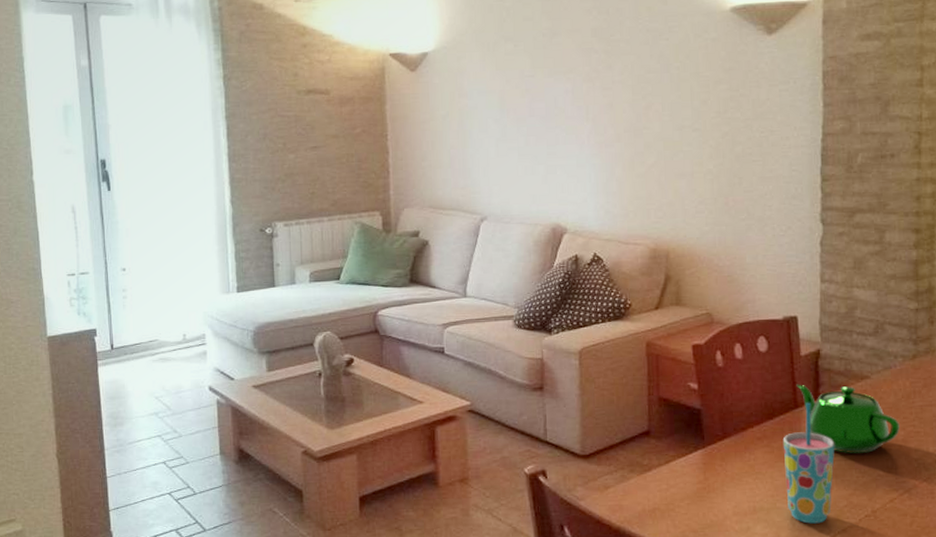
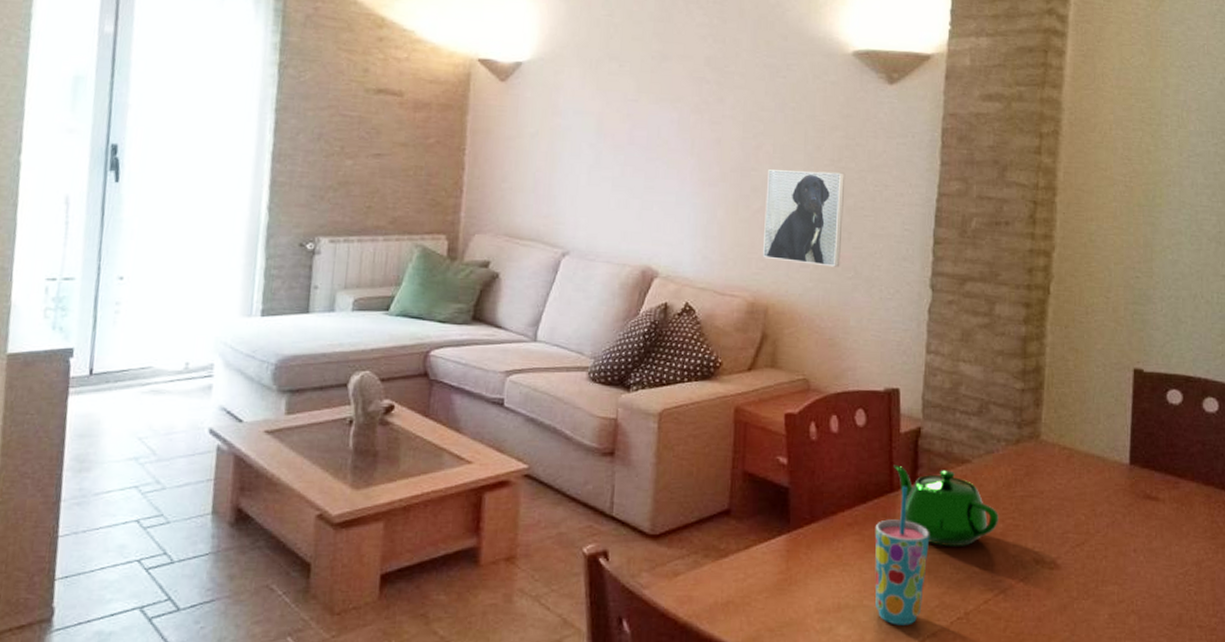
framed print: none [658,123,733,211] -> present [762,169,846,267]

